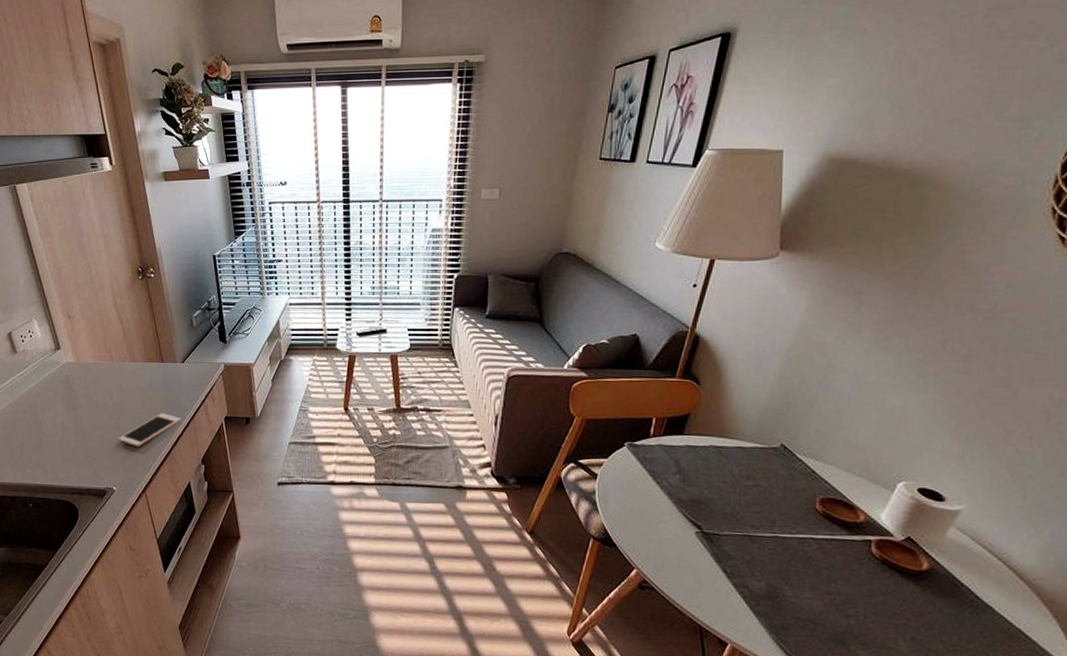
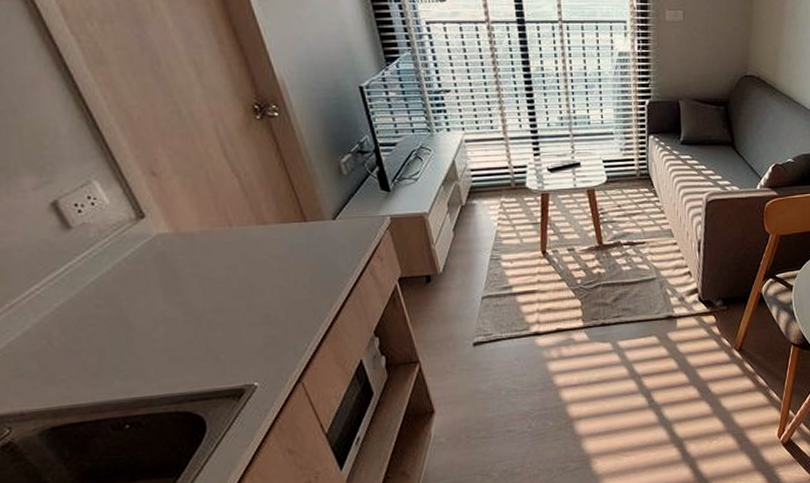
cell phone: present [118,413,181,447] -> none [253,283,340,329]

